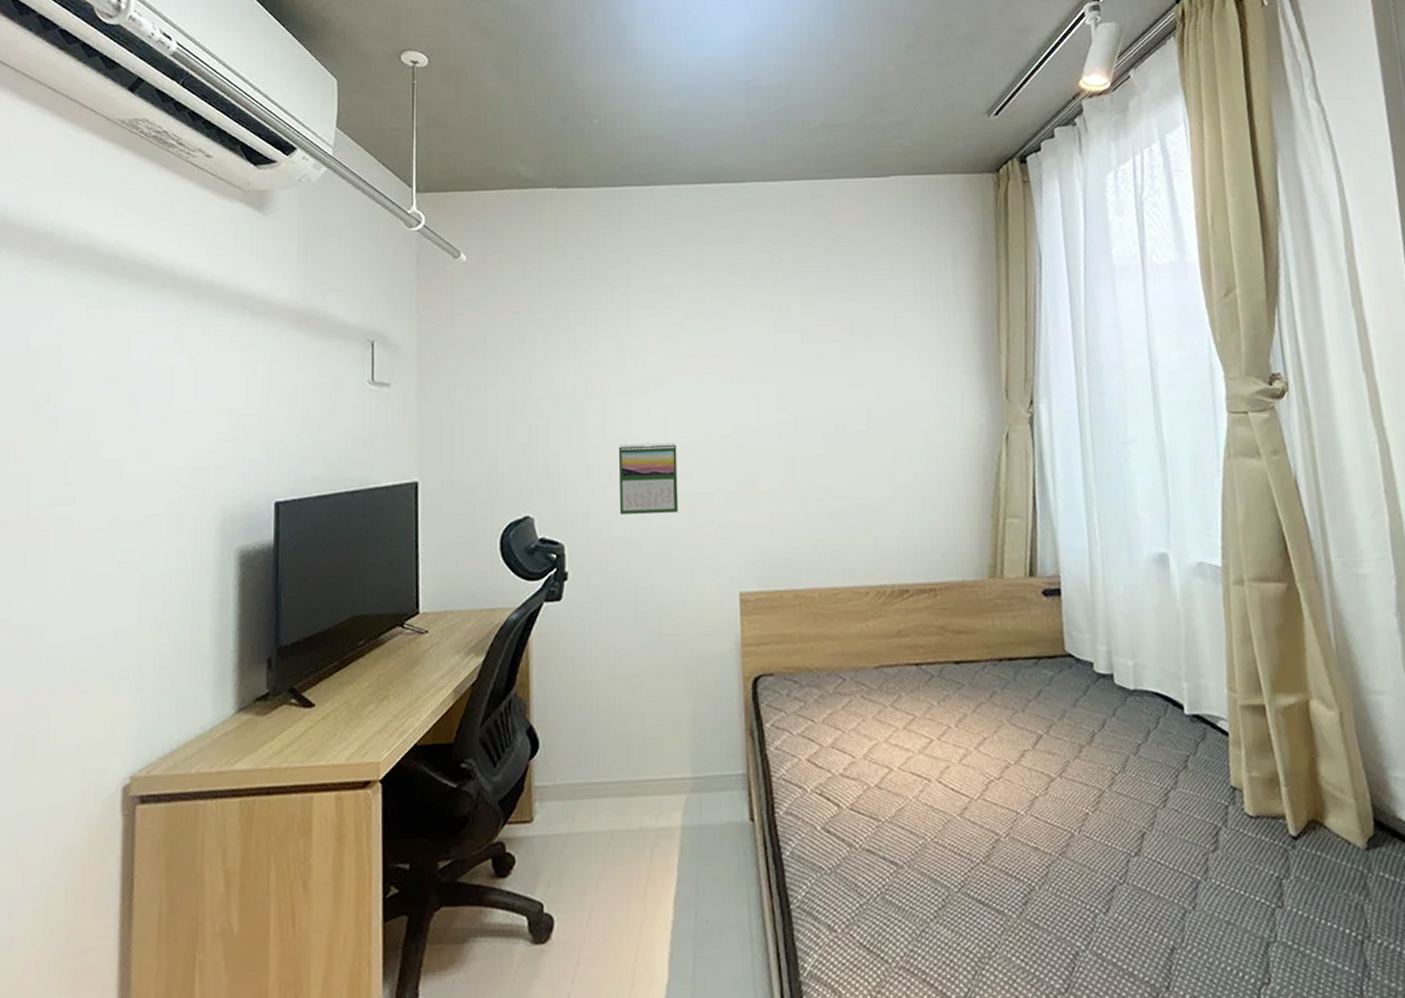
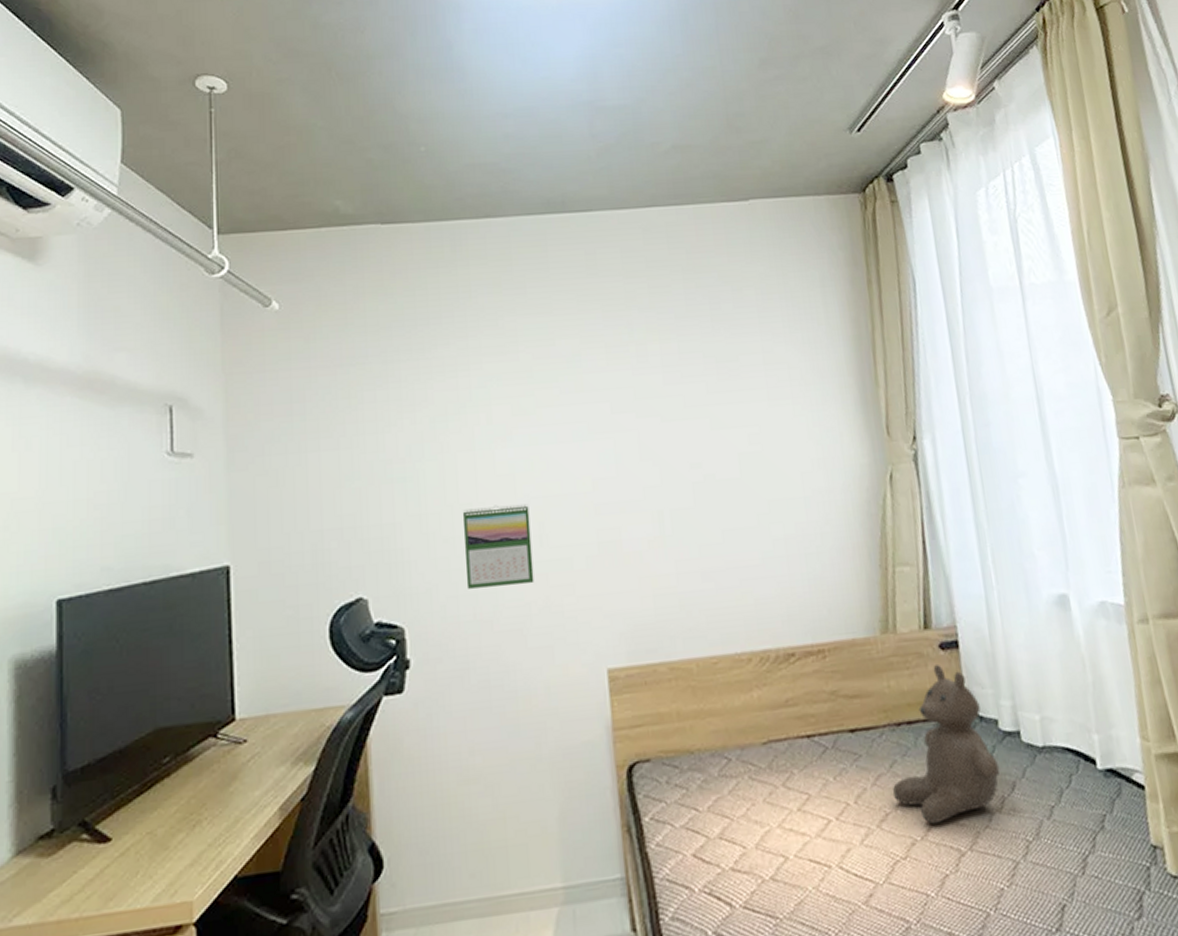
teddy bear: none [990,608,1092,752] -> present [892,663,1001,825]

